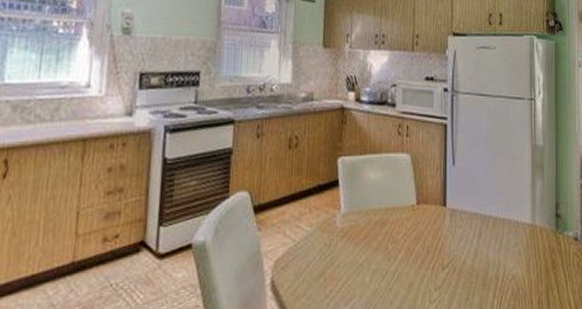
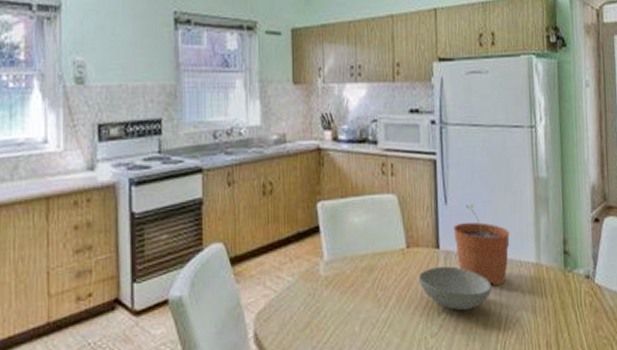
bowl: none [426,223,491,266] -> present [418,266,492,311]
plant pot: none [459,167,509,243] -> present [453,204,510,285]

